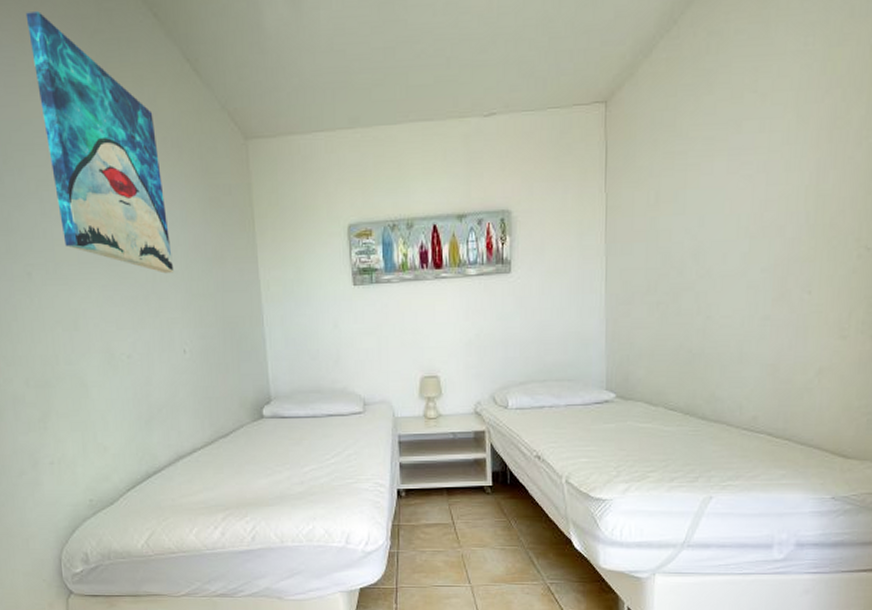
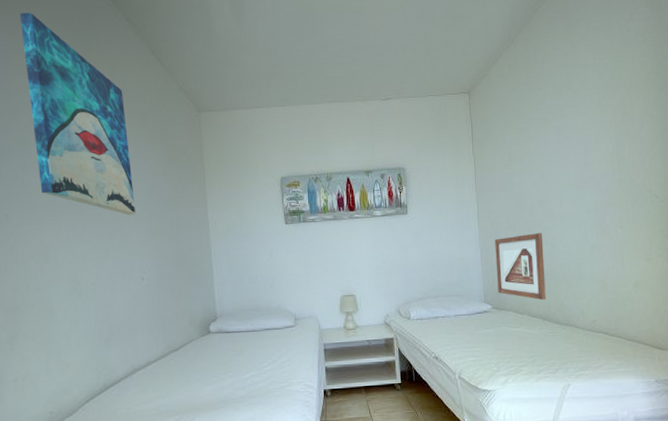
picture frame: none [625,299,695,388] -> present [495,233,546,300]

